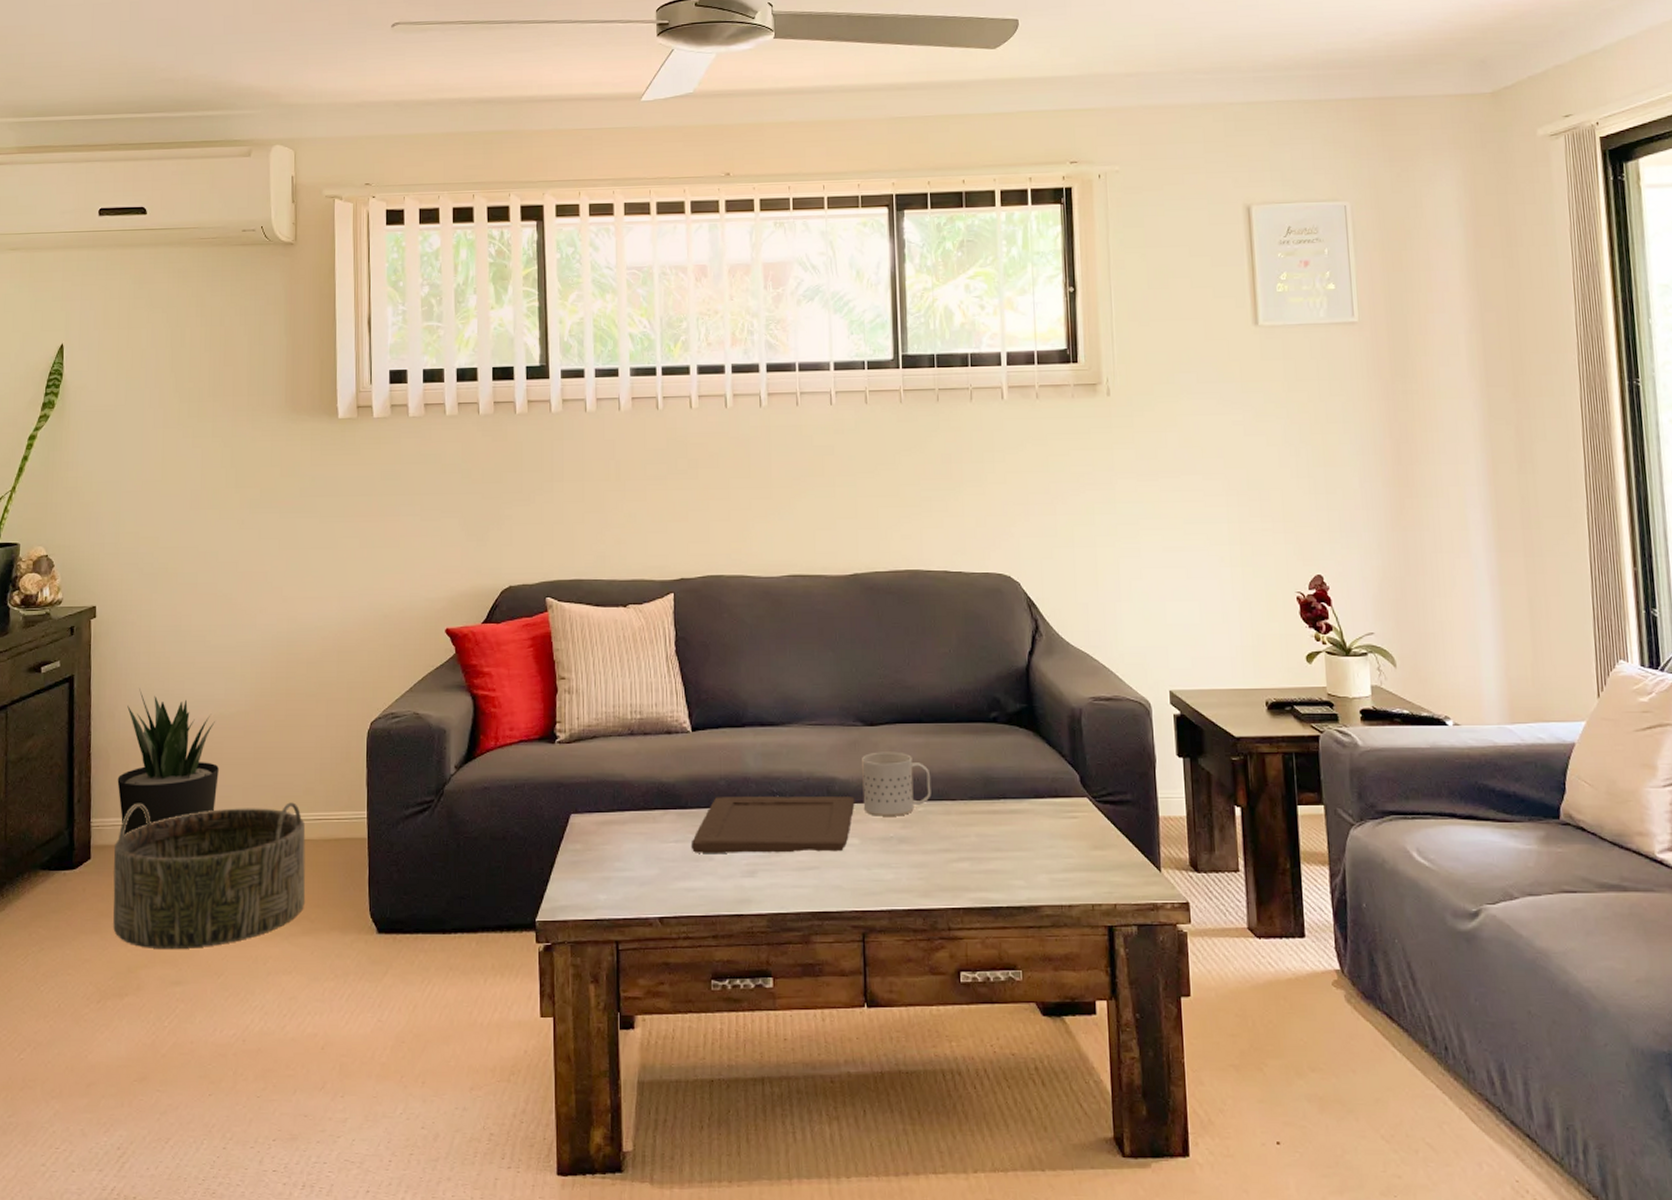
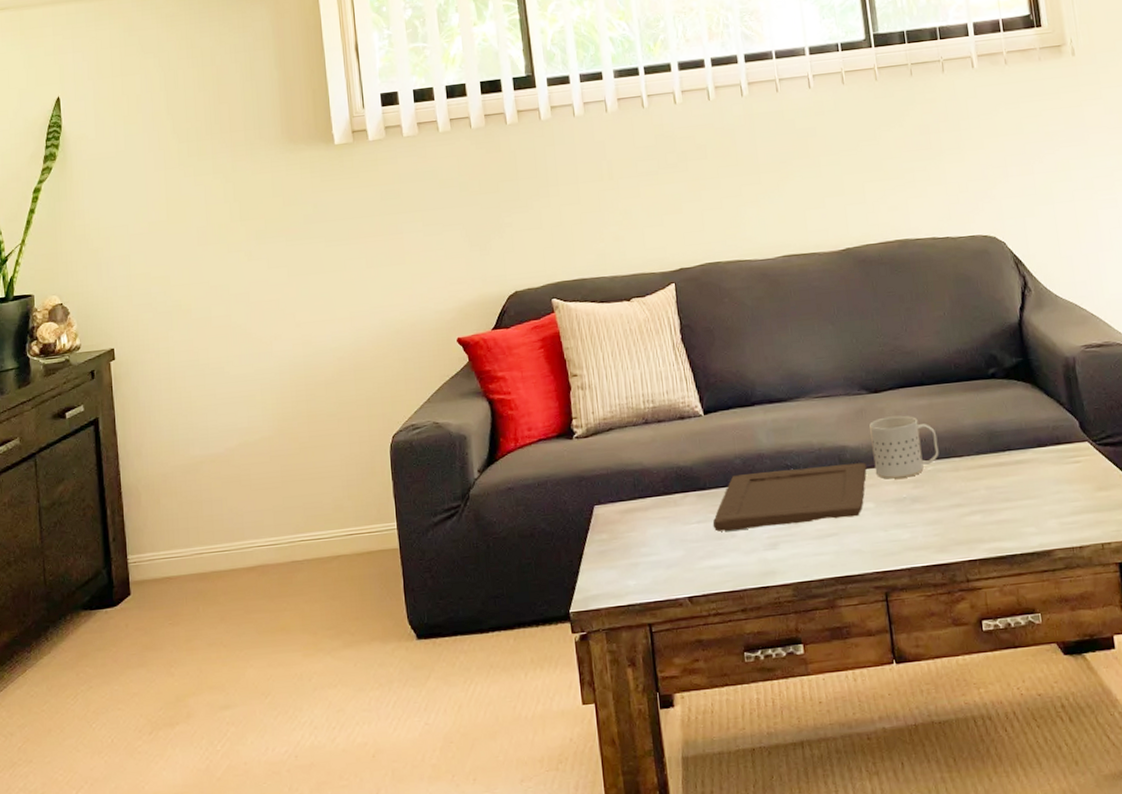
basket: present [113,802,306,950] -> none [152,520,345,676]
planter: present [117,689,219,835] -> none [150,425,249,569]

